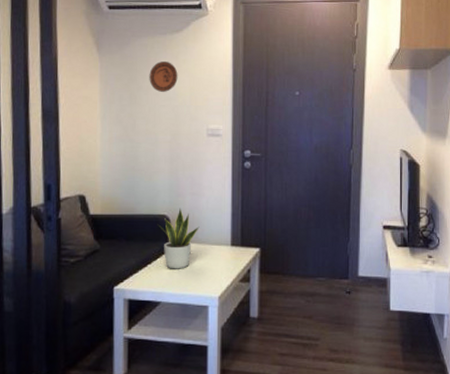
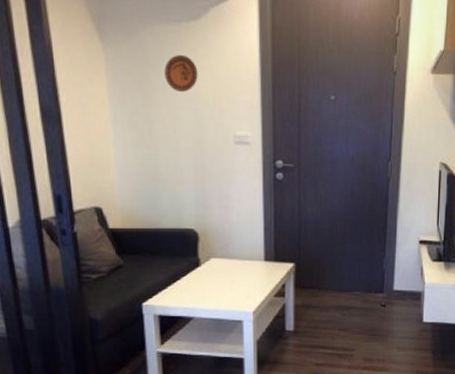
potted plant: present [157,207,200,269] -> none [184,221,230,285]

